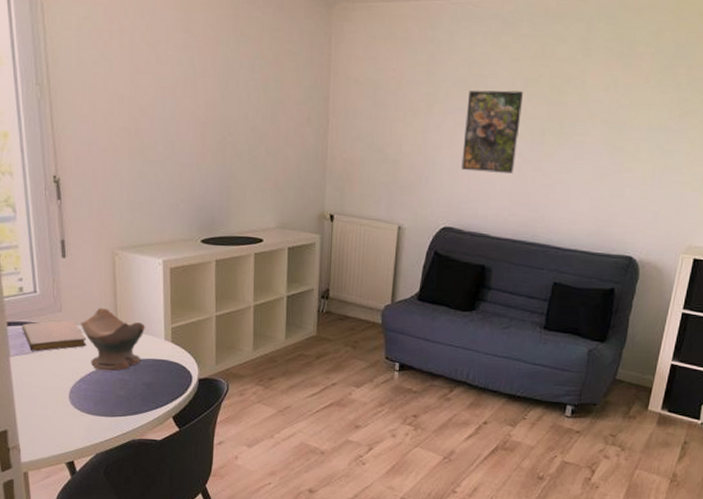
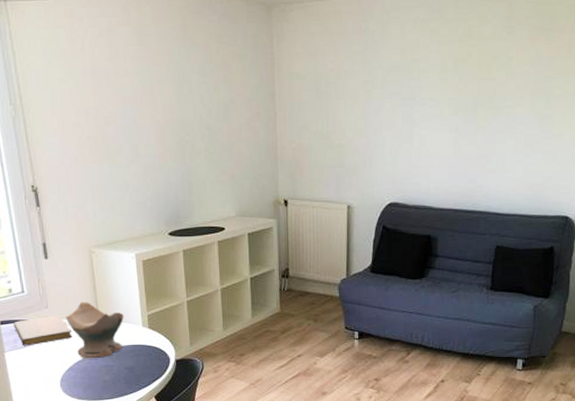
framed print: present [461,90,524,174] -> none [401,71,455,149]

